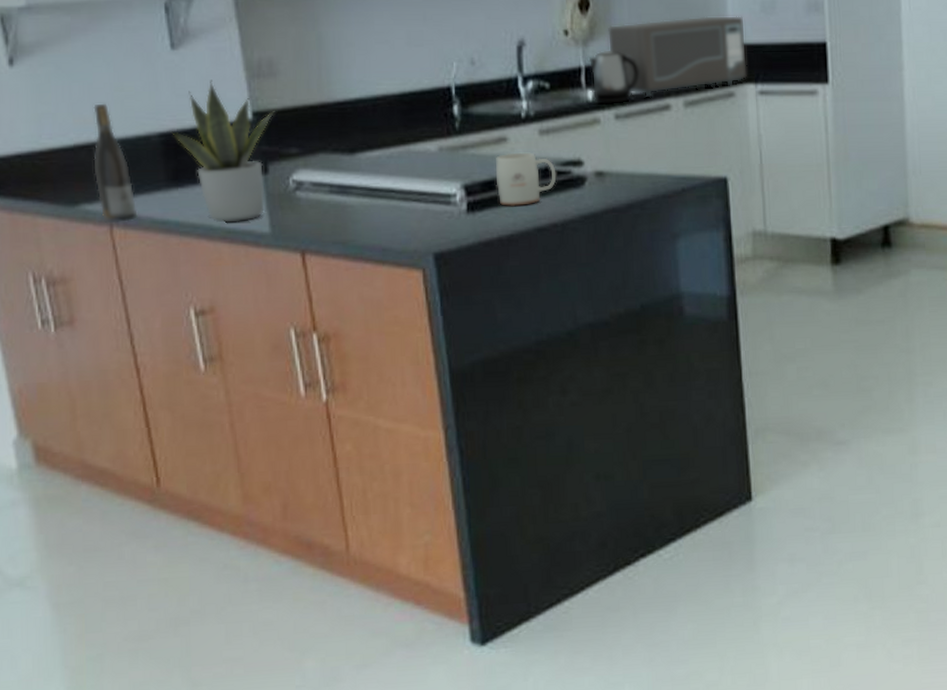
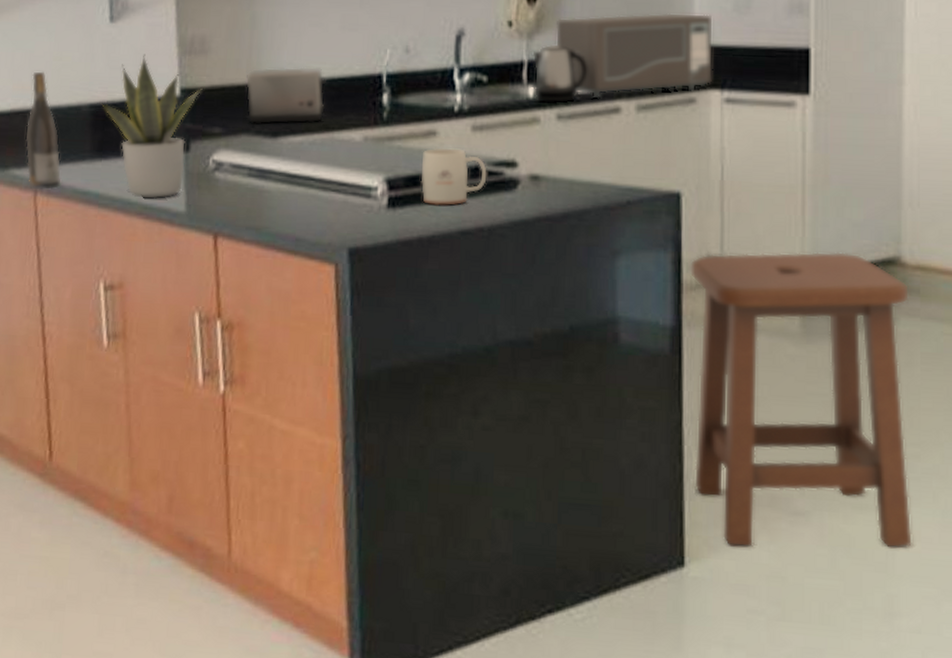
toaster: none [318,84,399,142] -> present [246,67,326,125]
stool: none [739,218,929,478] -> present [689,251,912,548]

